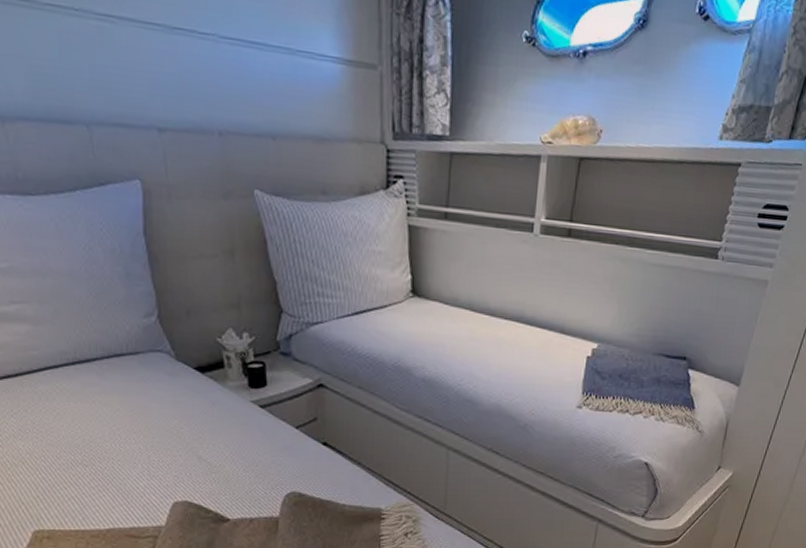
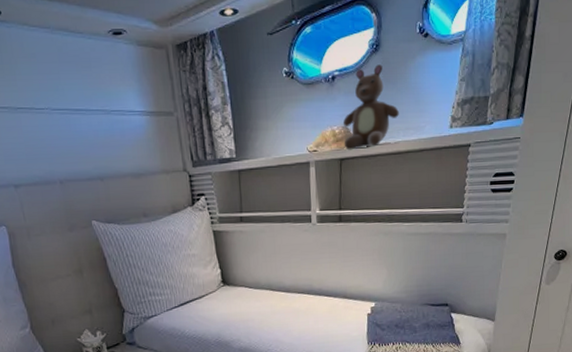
teddy bear: none [586,45,660,149] -> present [343,64,399,150]

